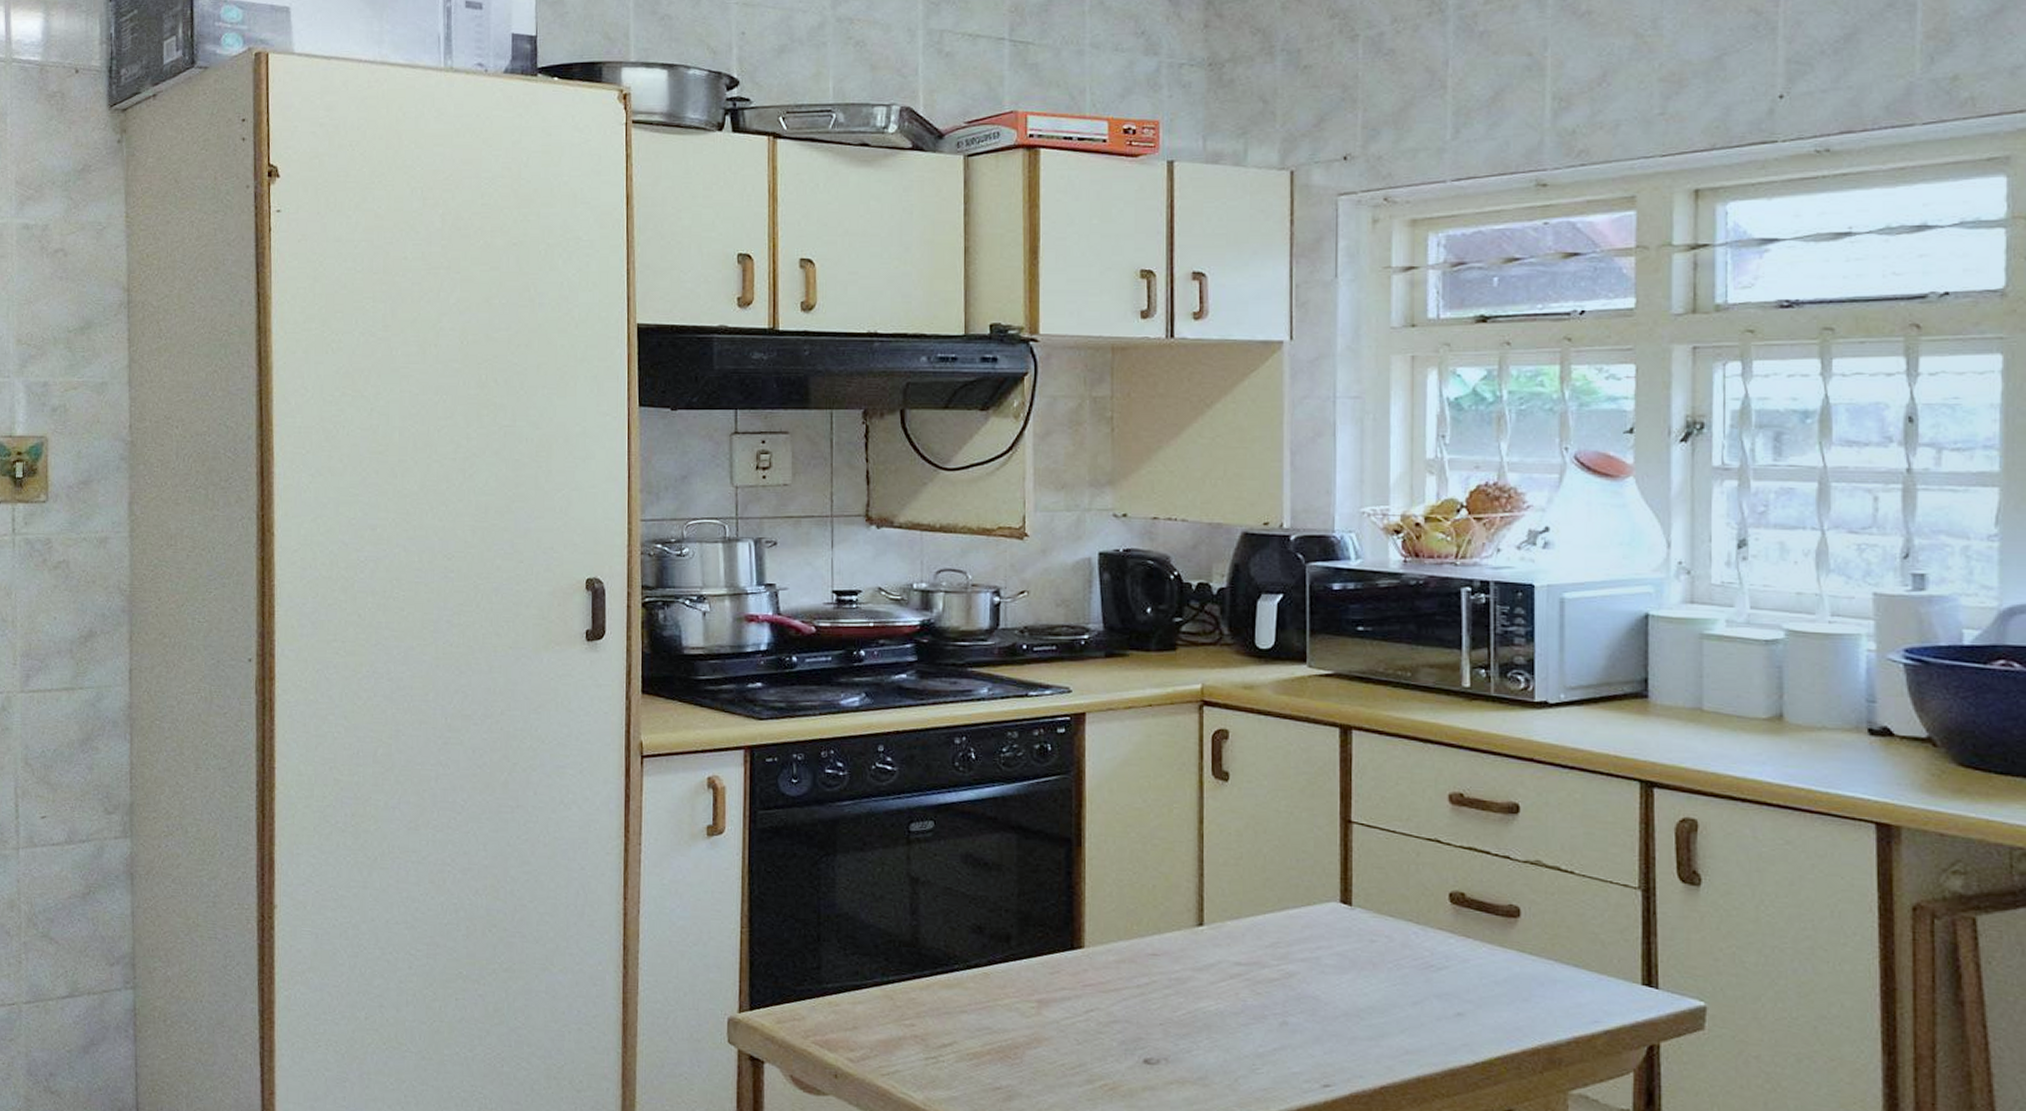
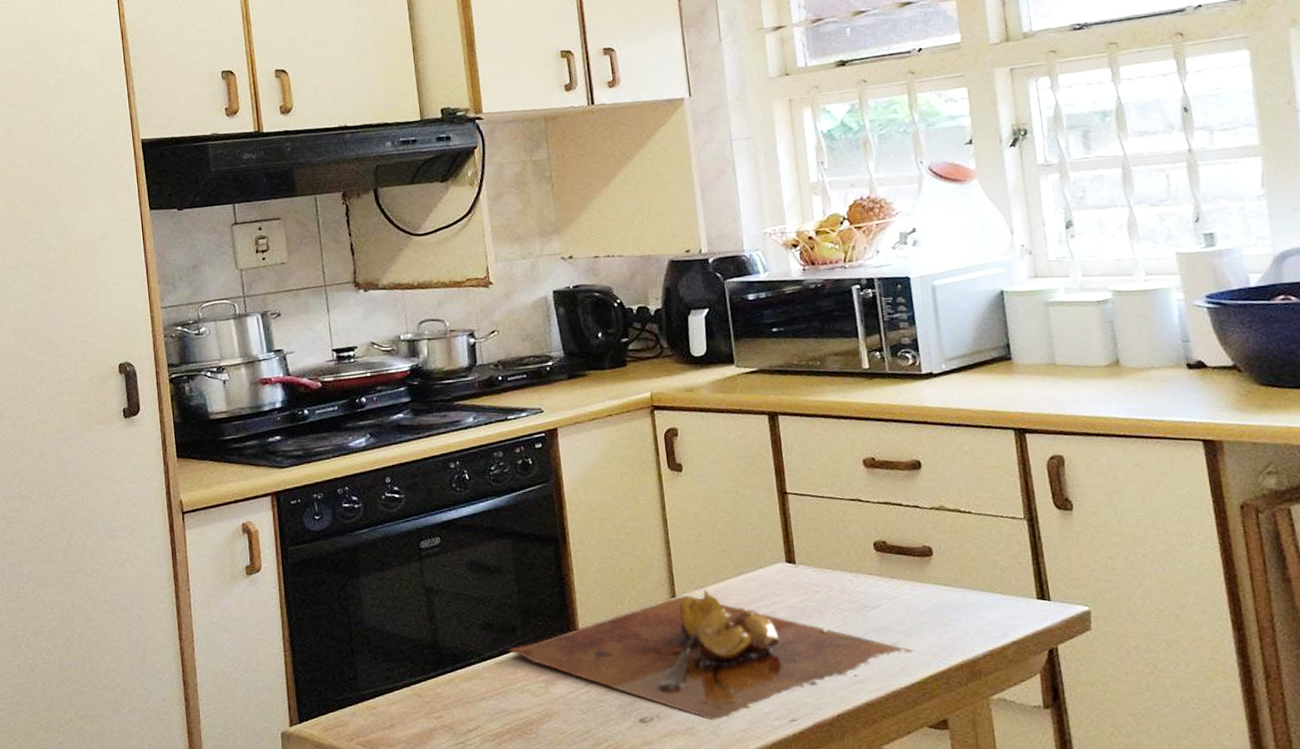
cutting board: none [999,921,1482,1073] -> present [508,589,913,720]

